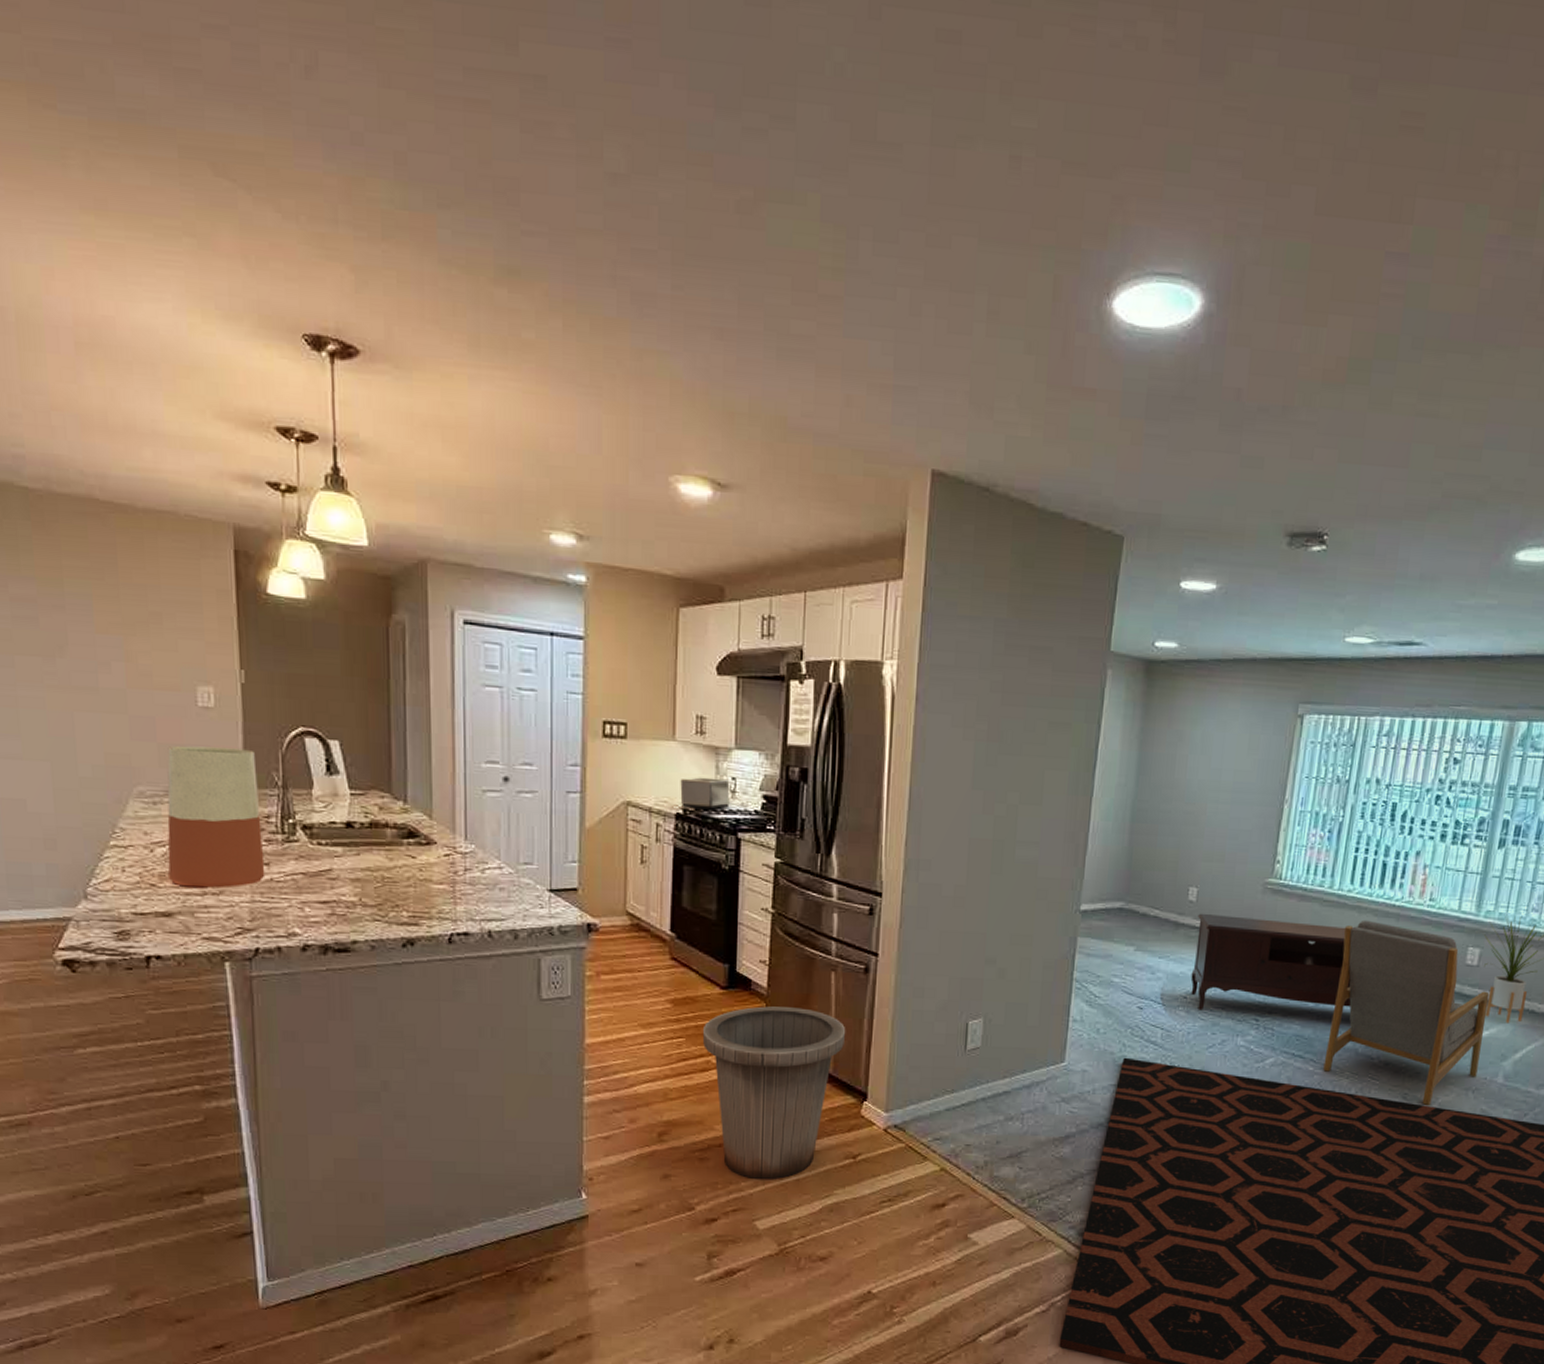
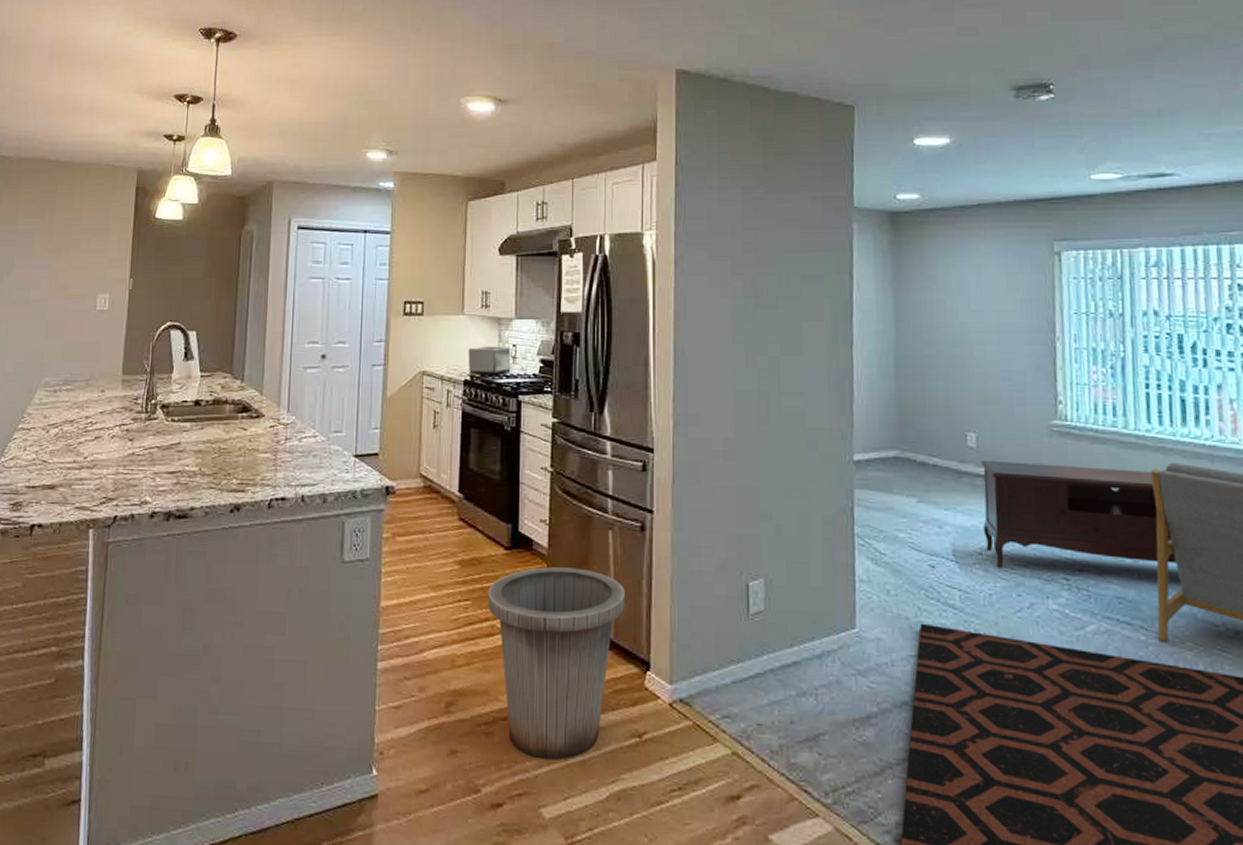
vase: present [167,745,265,888] -> none [57,342,133,463]

